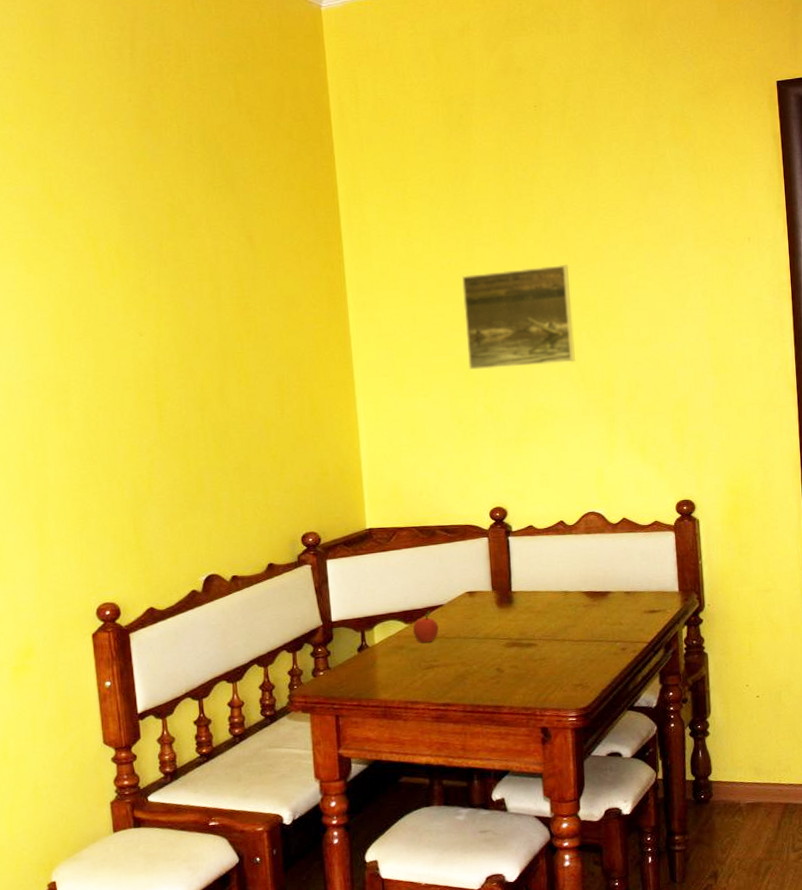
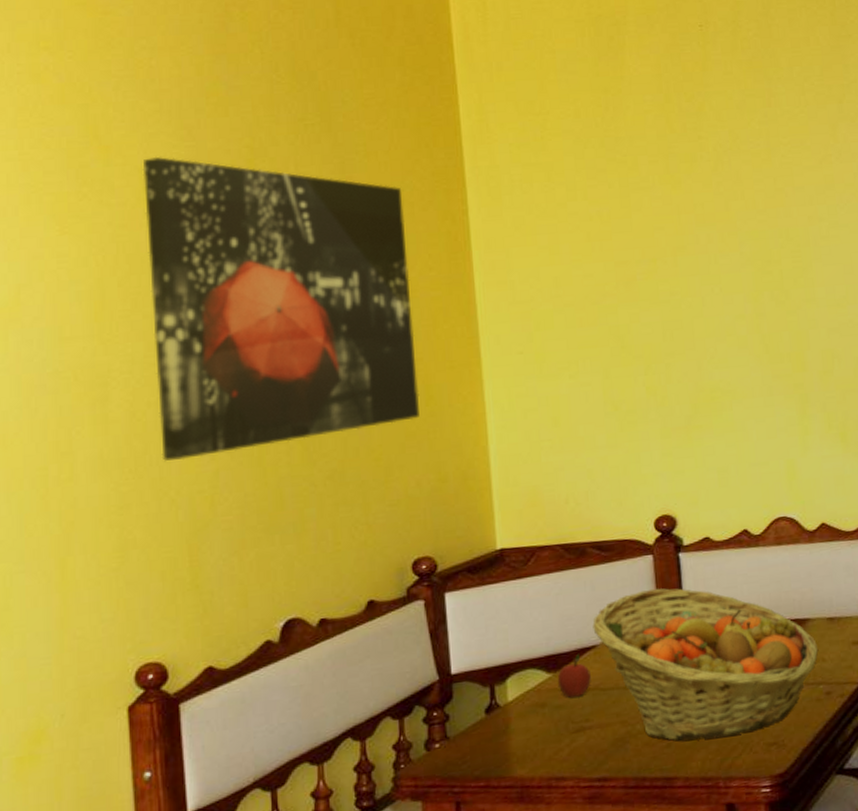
wall art: none [88,211,306,453] -> present [142,156,420,462]
fruit basket: none [440,563,617,679] -> present [592,588,819,741]
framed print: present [462,264,575,370] -> none [615,211,757,343]

